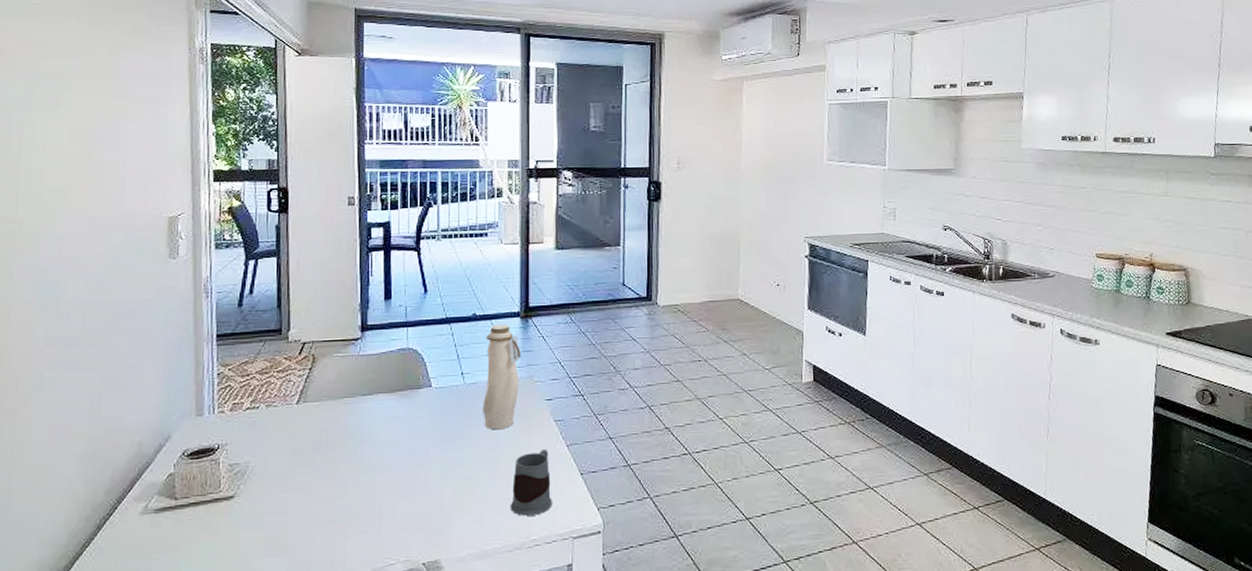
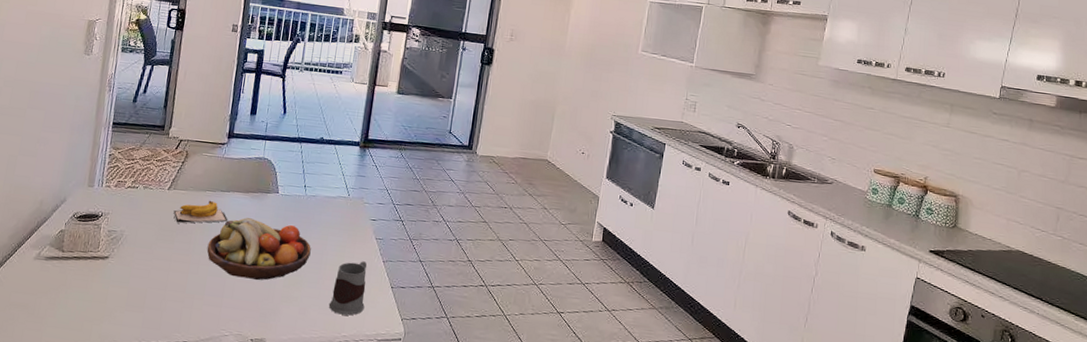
banana: none [307,408,375,442] -> present [173,200,228,224]
fruit bowl: none [354,421,480,494] -> present [207,217,311,281]
water bottle: present [483,323,521,430] -> none [317,149,356,239]

